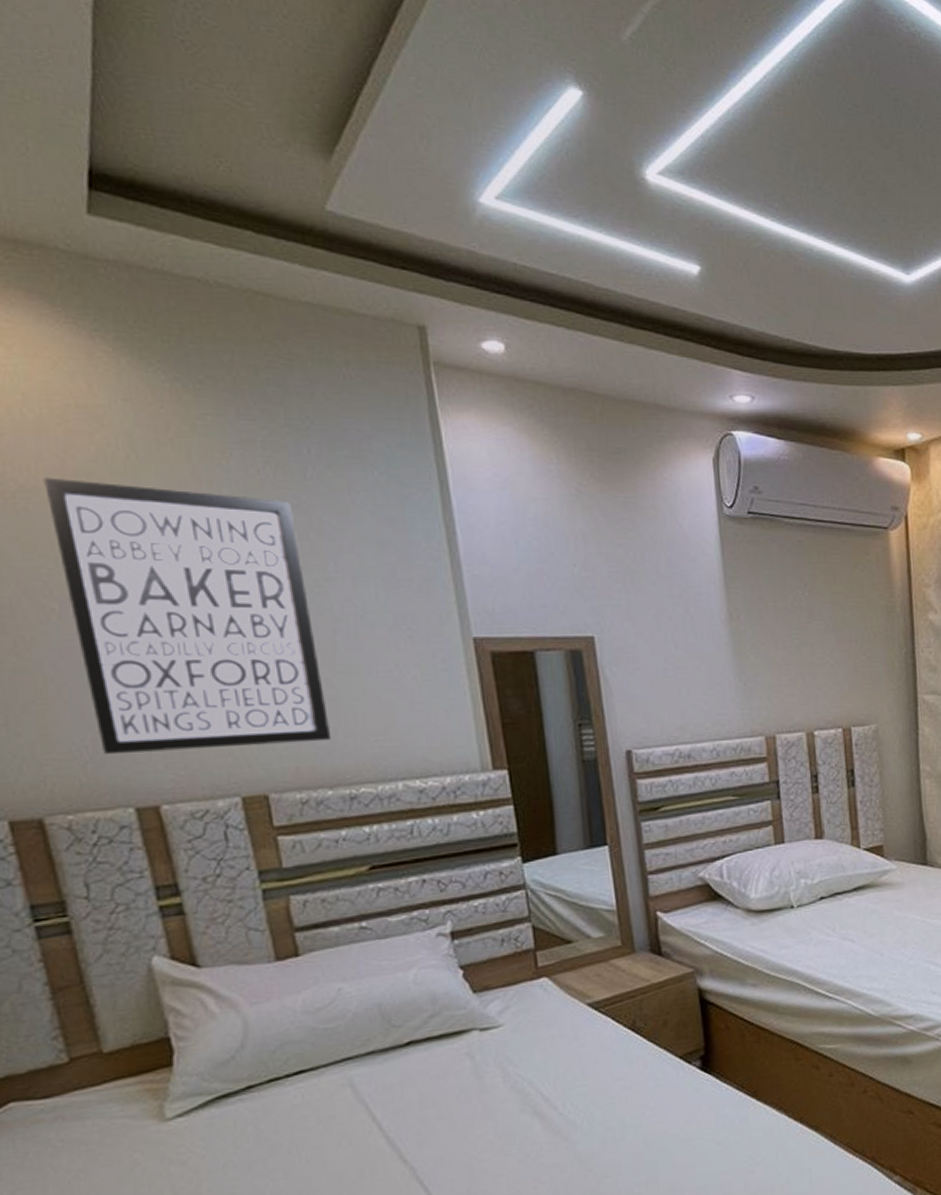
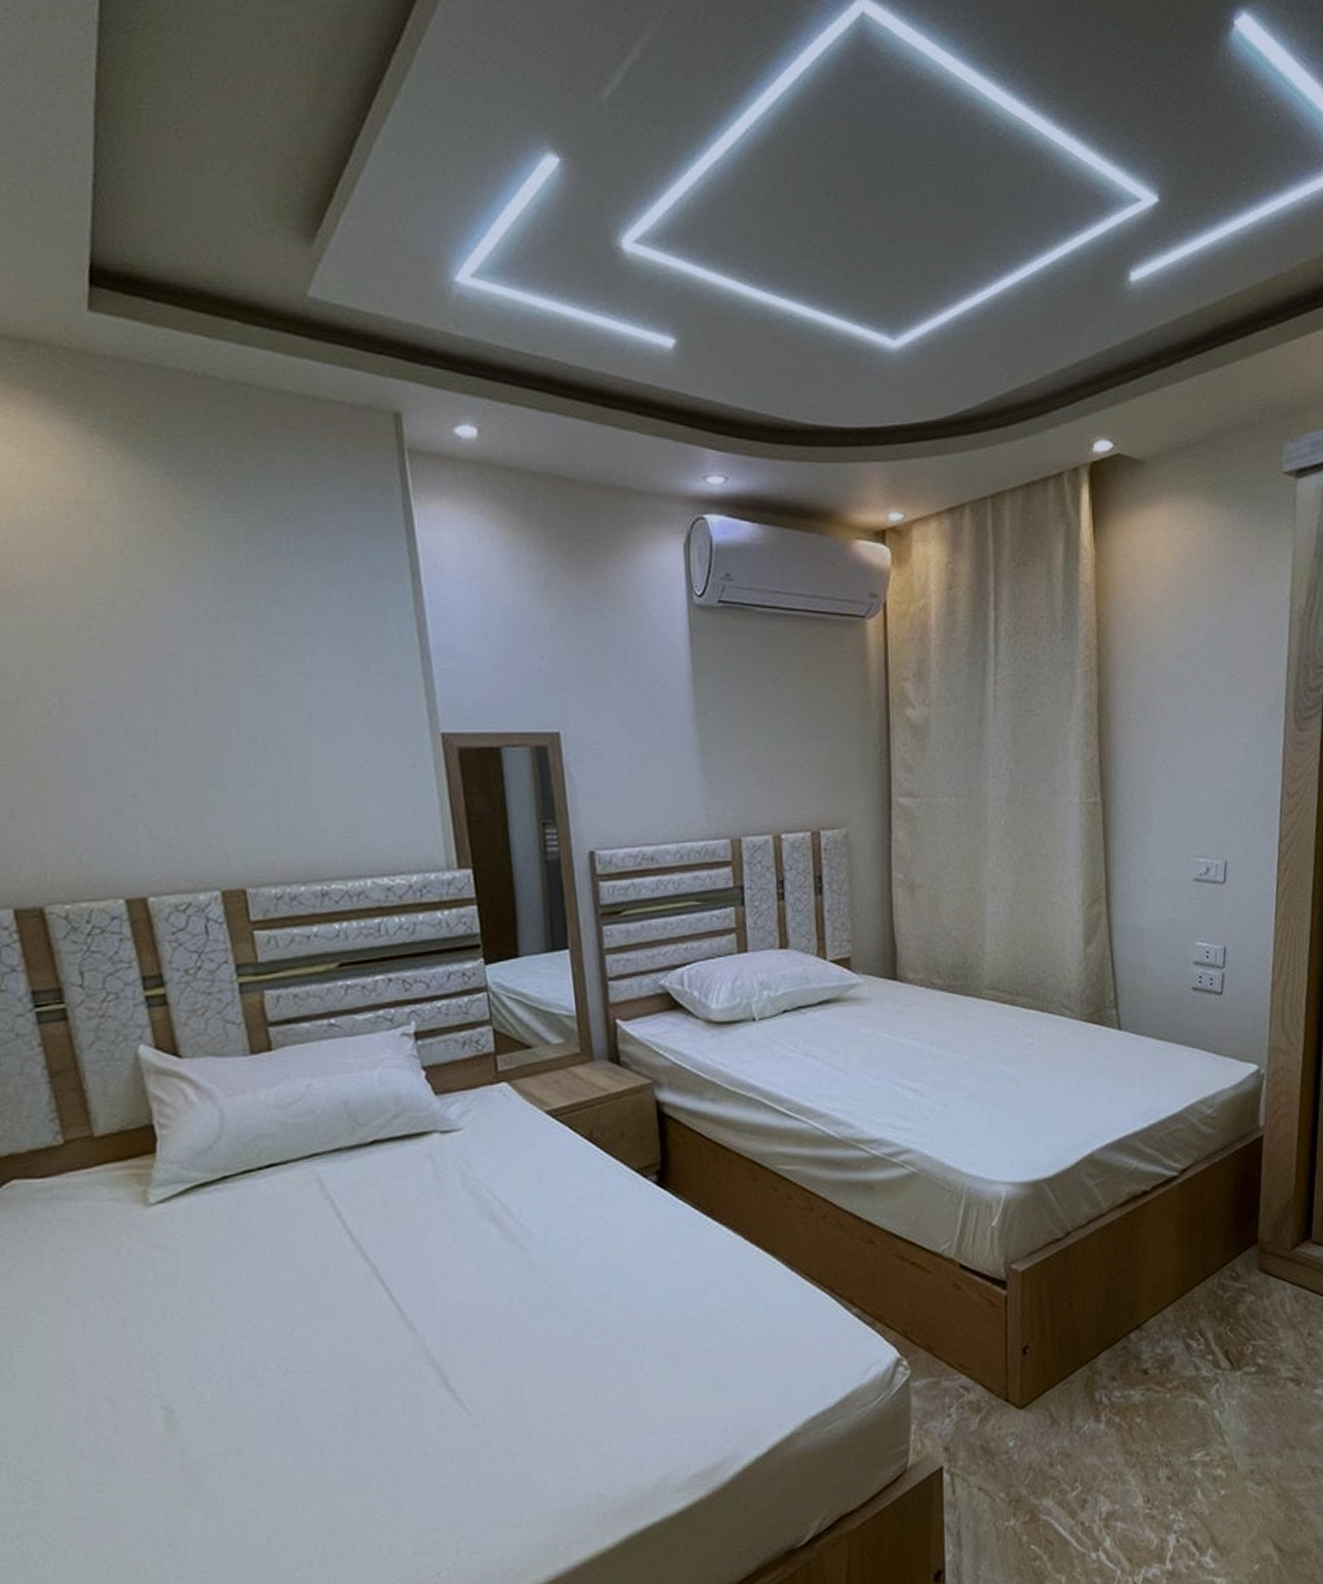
wall art: present [44,477,332,755] -> none [47,573,306,847]

